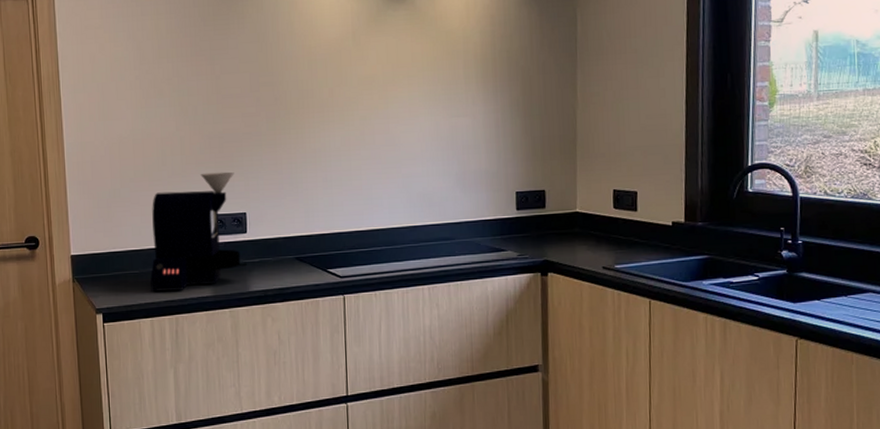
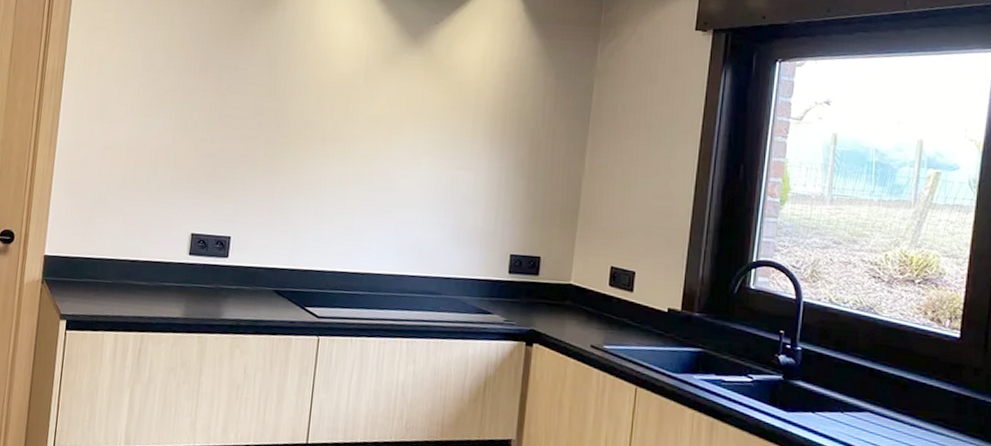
coffee roaster: present [150,172,247,291] -> none [120,190,225,308]

